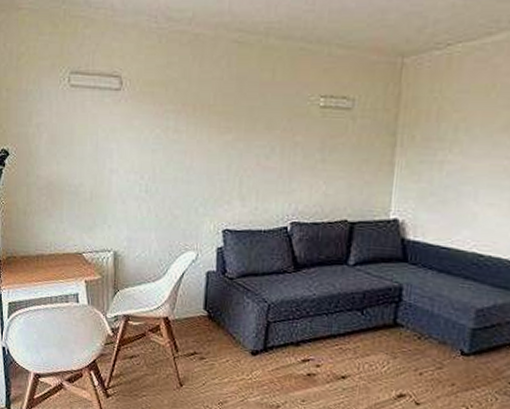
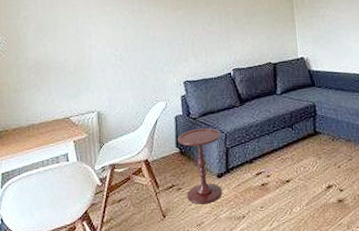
side table: none [206,291,264,382] -> present [177,127,223,205]

